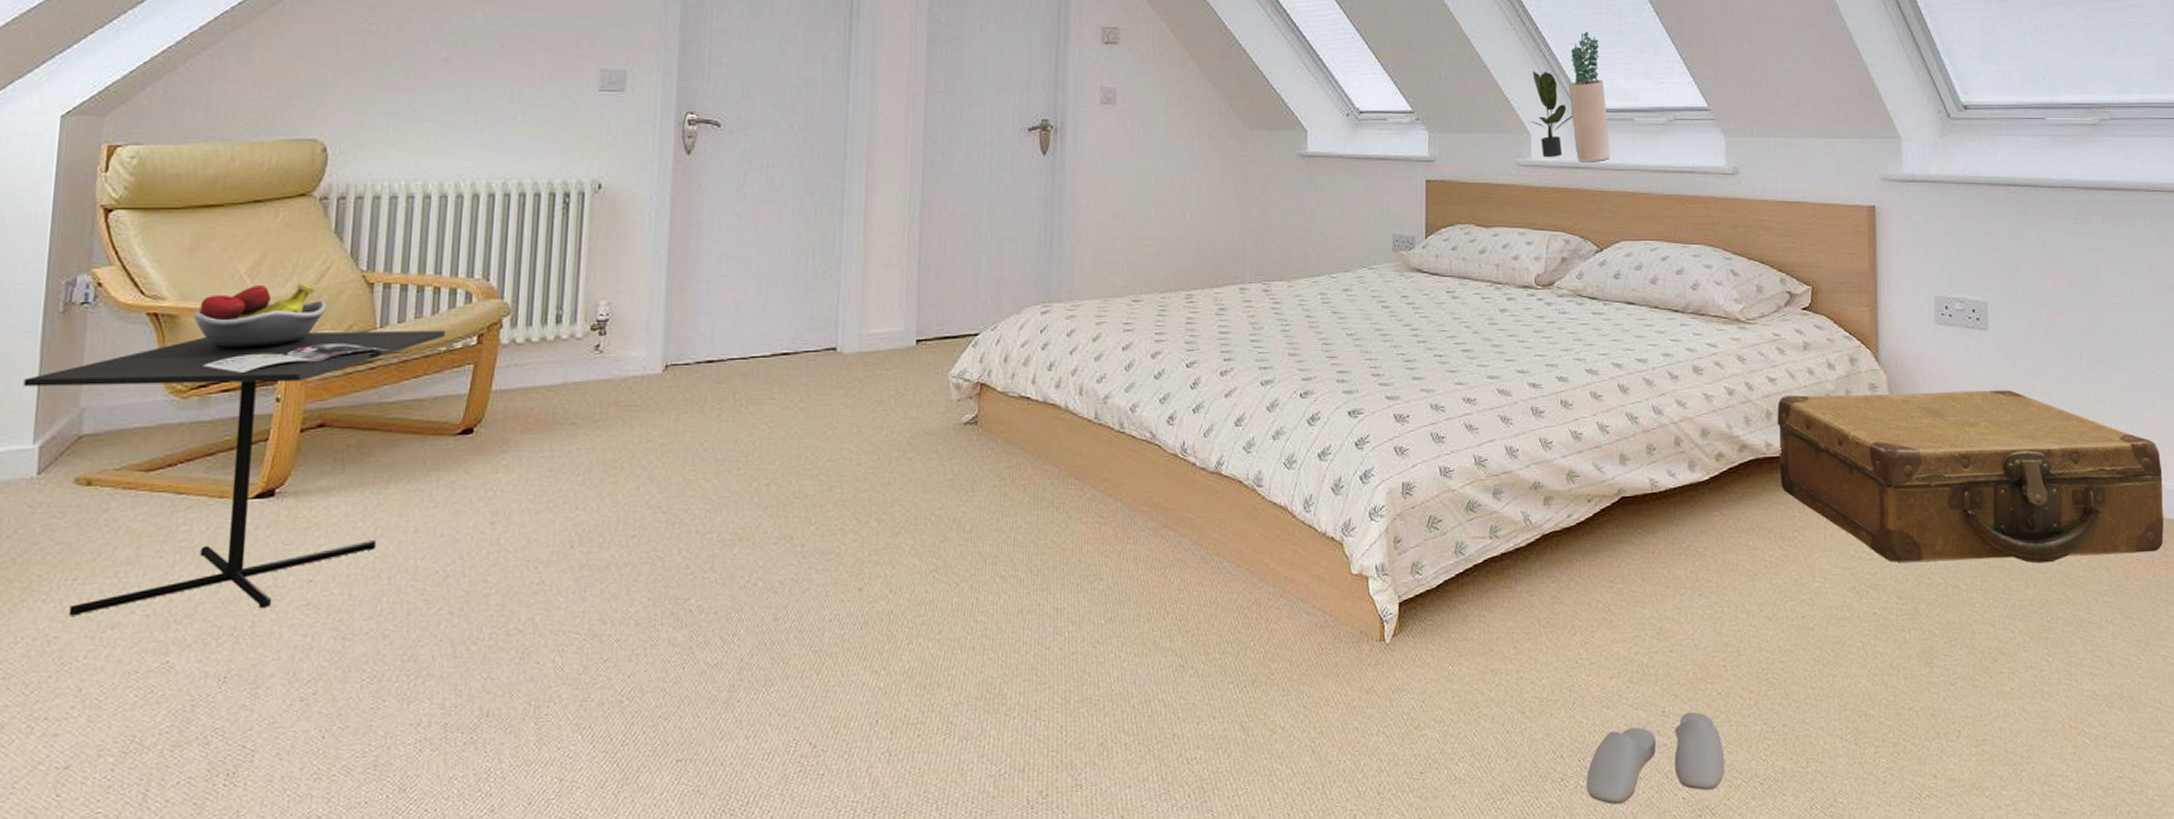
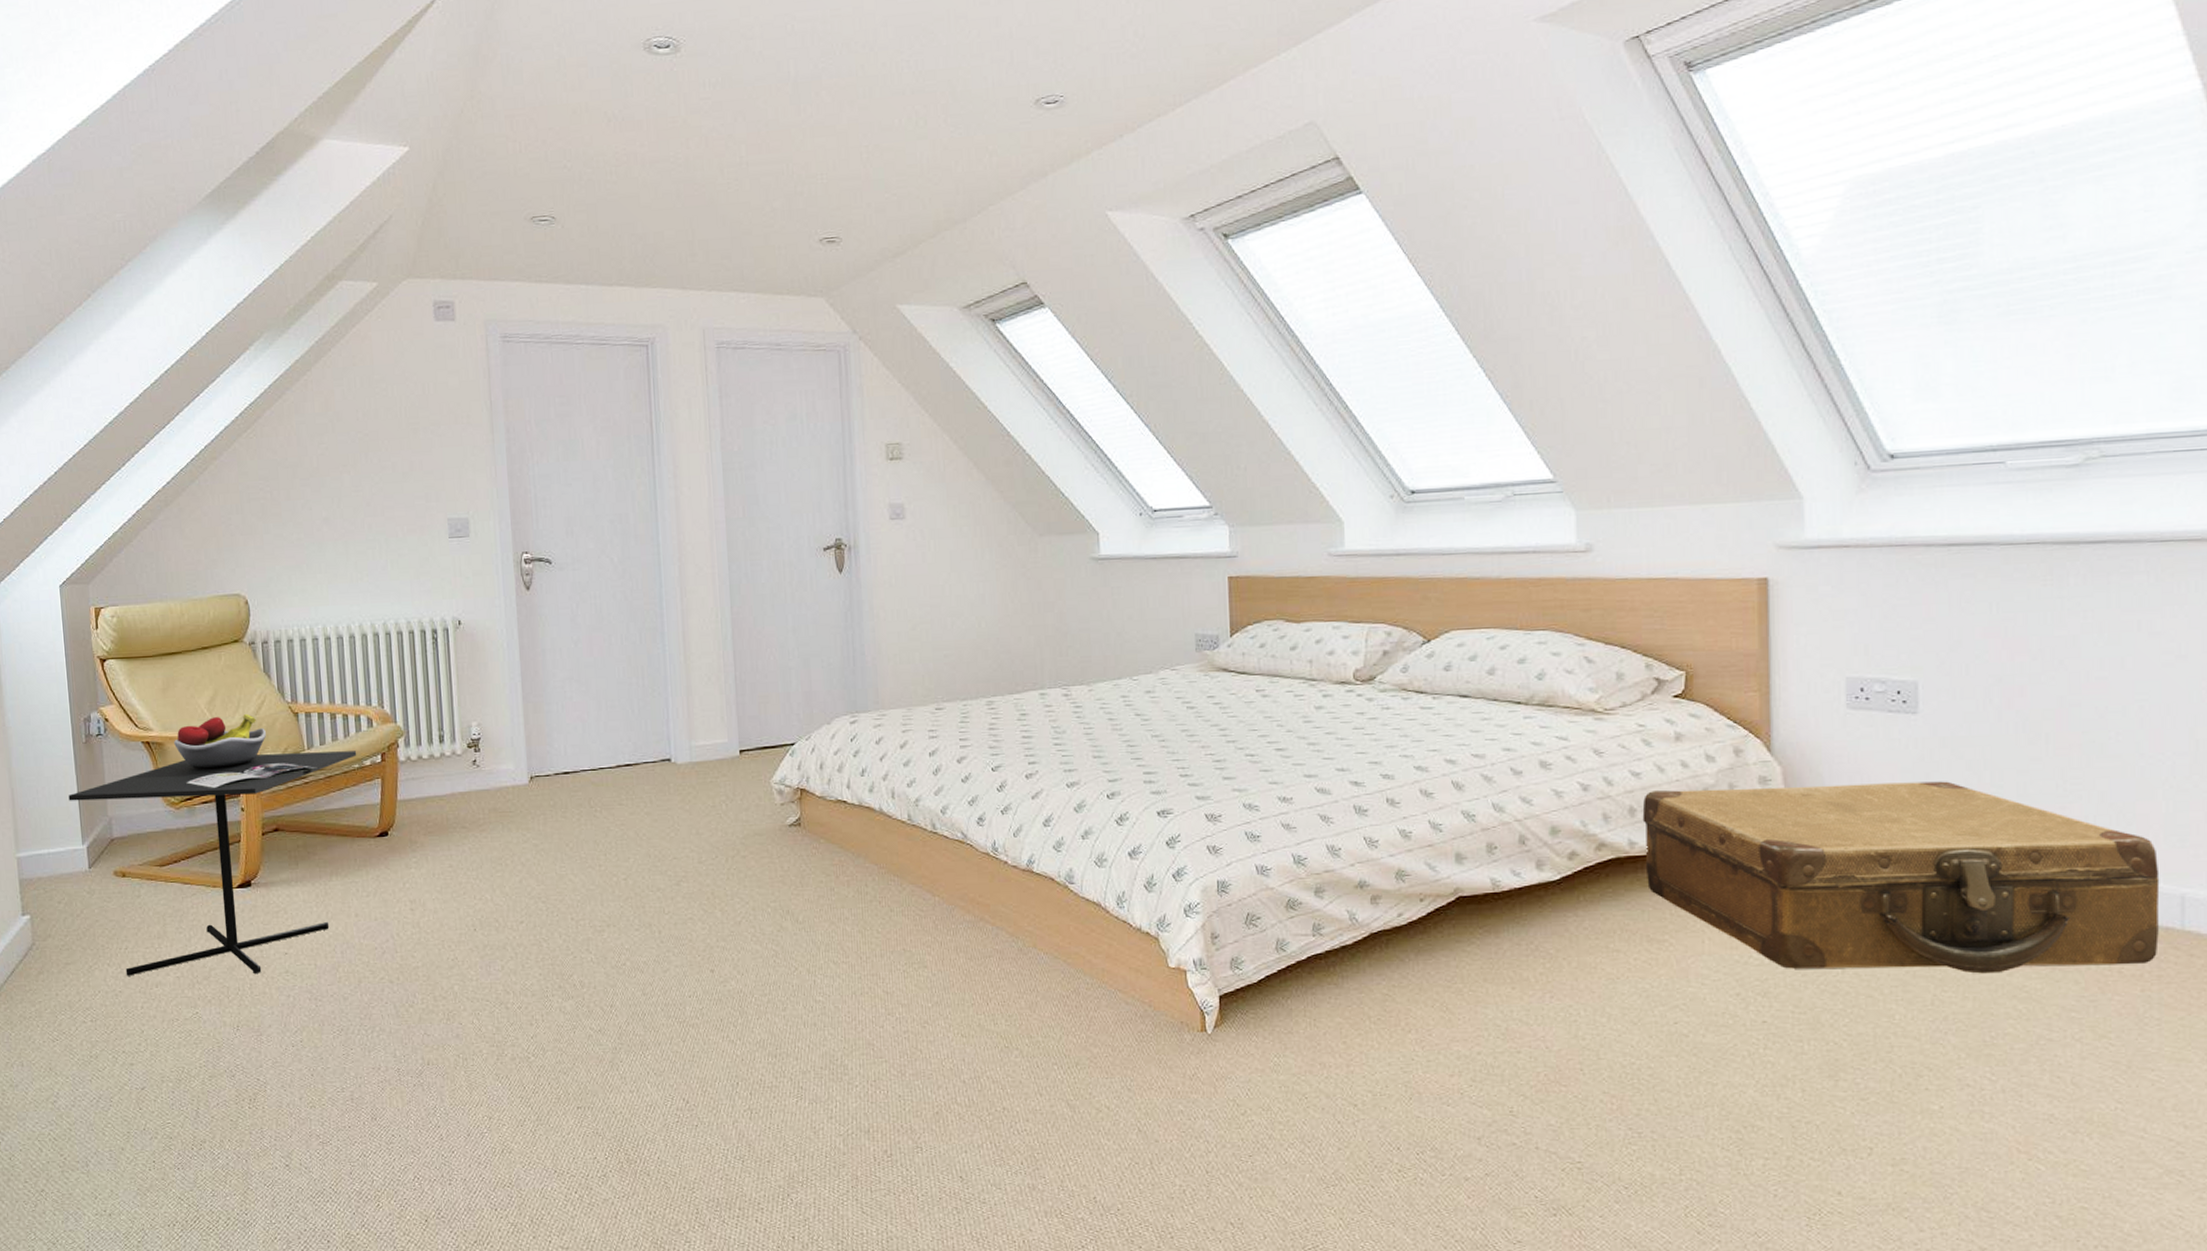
potted plant: present [1529,70,1573,158] -> none [1341,453,1392,546]
vase: present [1569,31,1611,162] -> none [1386,405,1437,549]
slippers: present [1586,711,1725,805] -> none [1426,1113,1583,1199]

